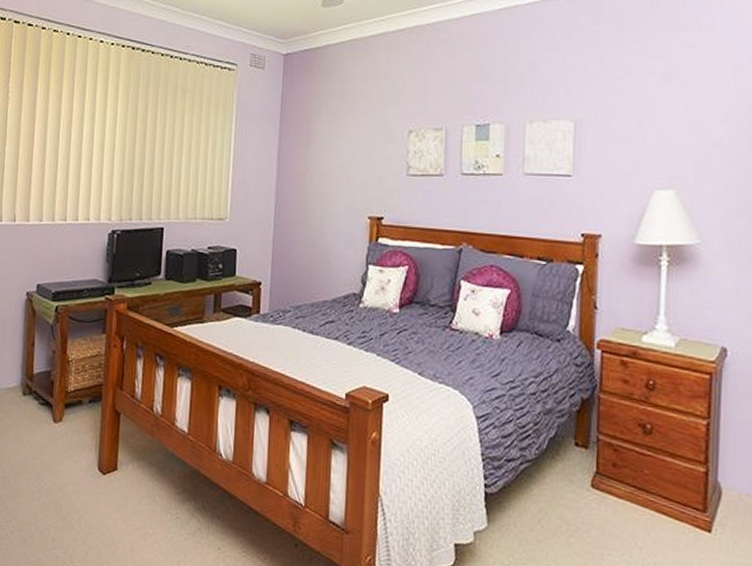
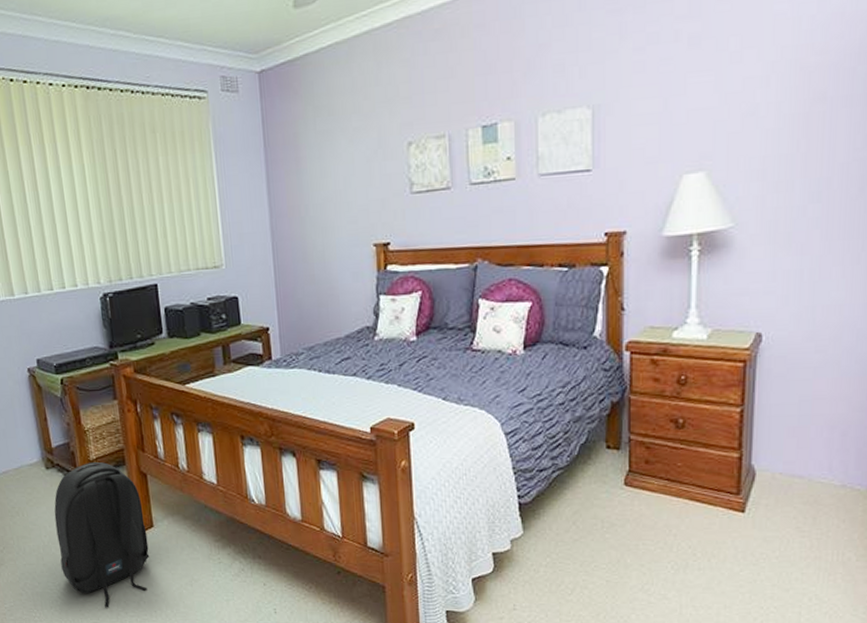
backpack: none [16,393,110,554] -> present [54,461,150,608]

